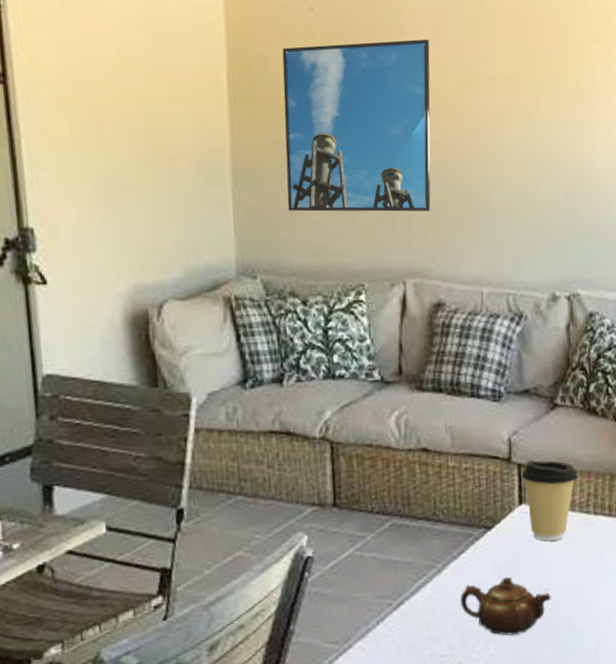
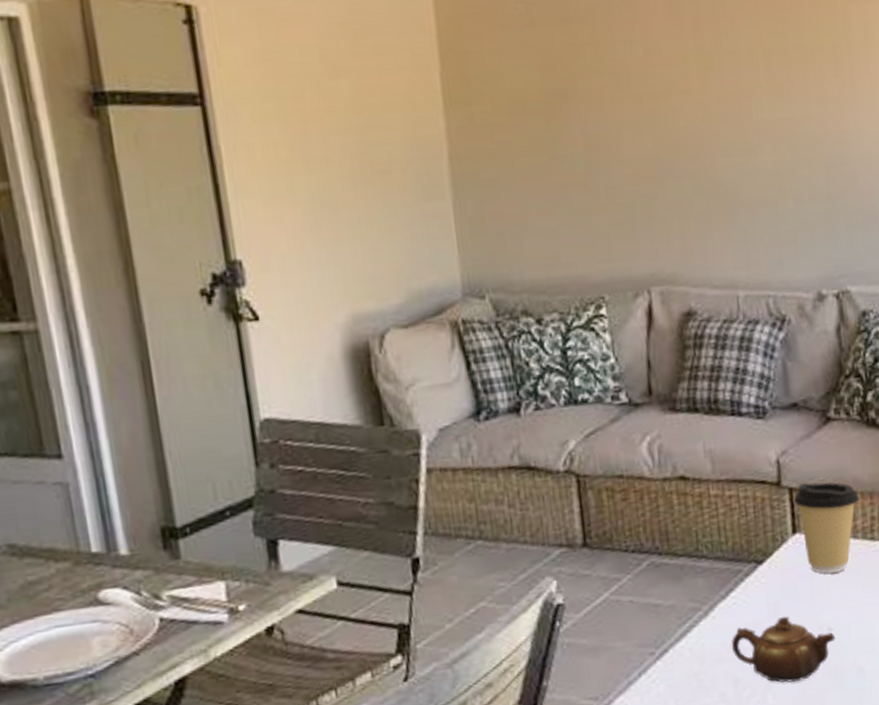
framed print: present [282,39,431,212] -> none [499,16,675,221]

